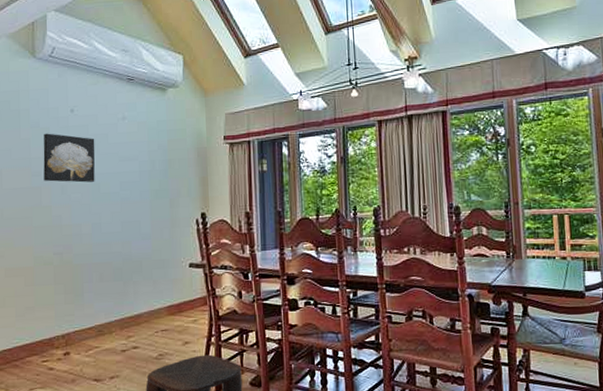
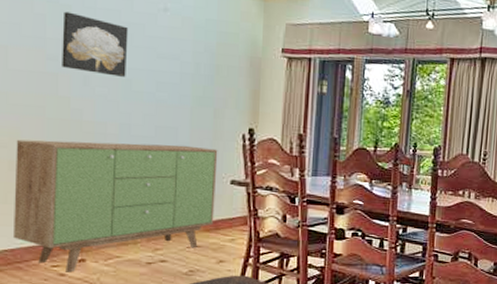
sideboard: none [10,236,177,366] -> present [12,139,218,273]

